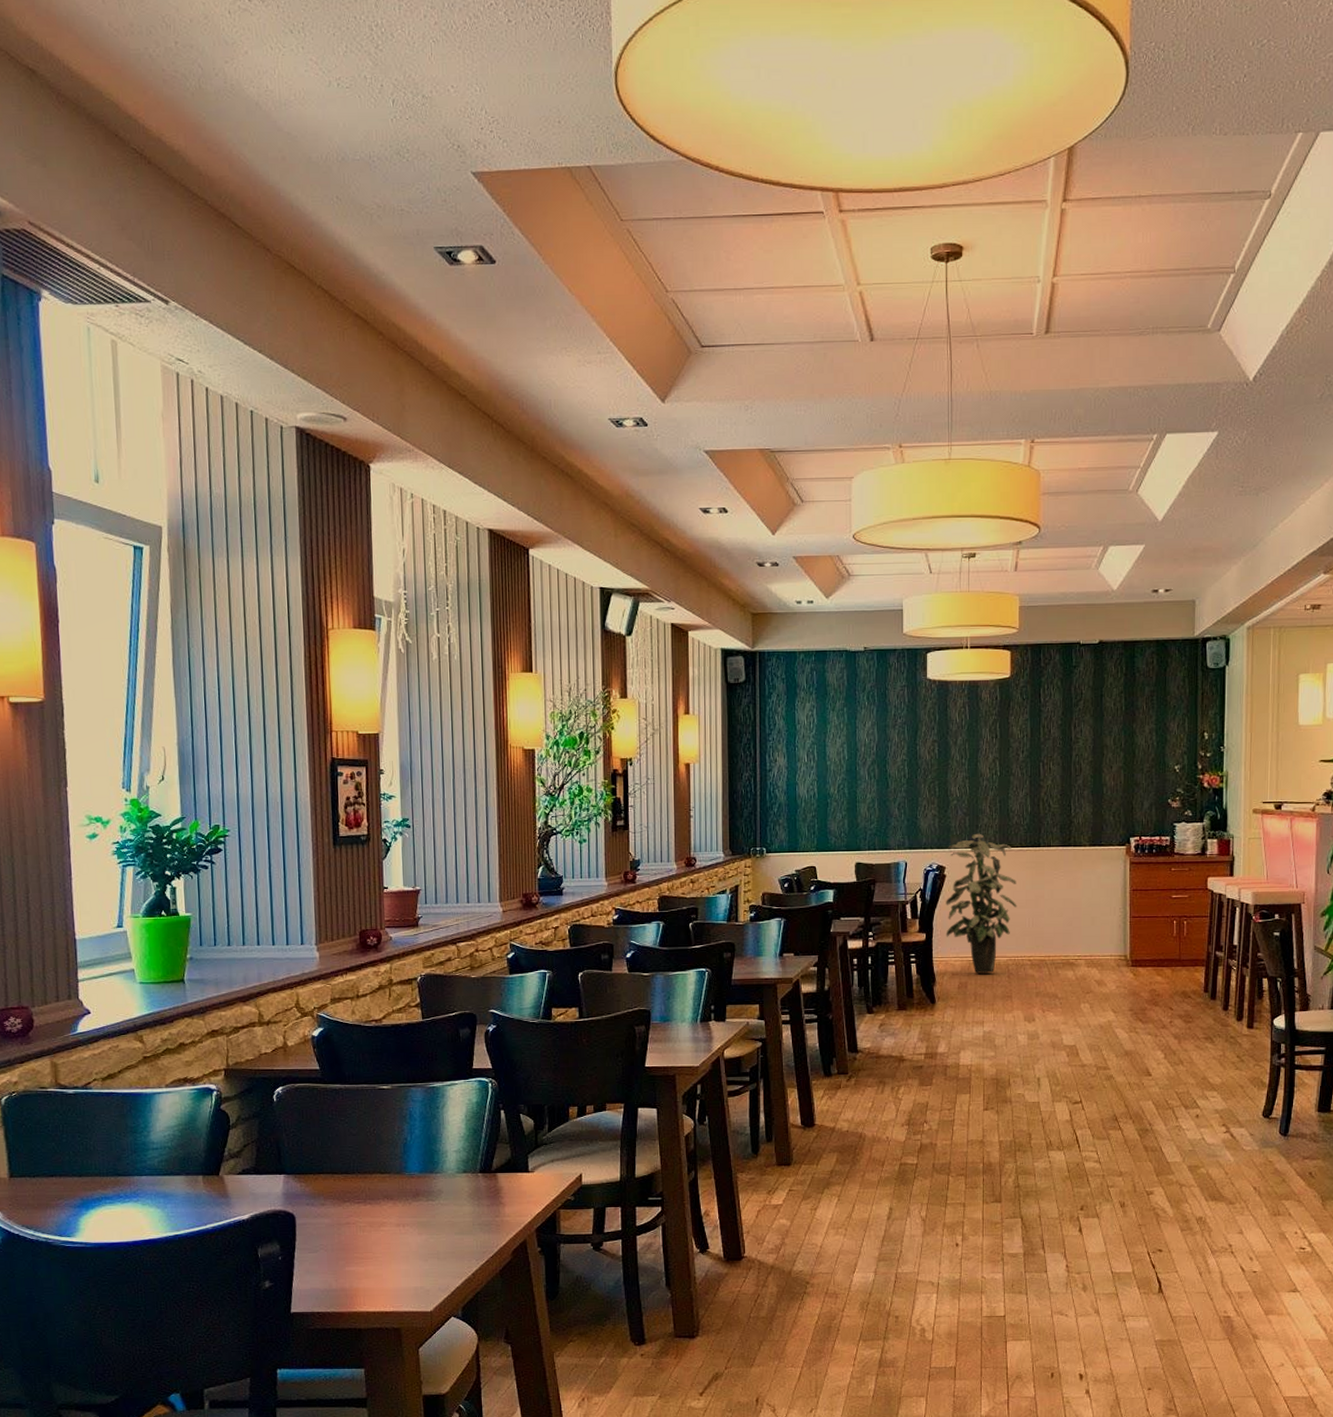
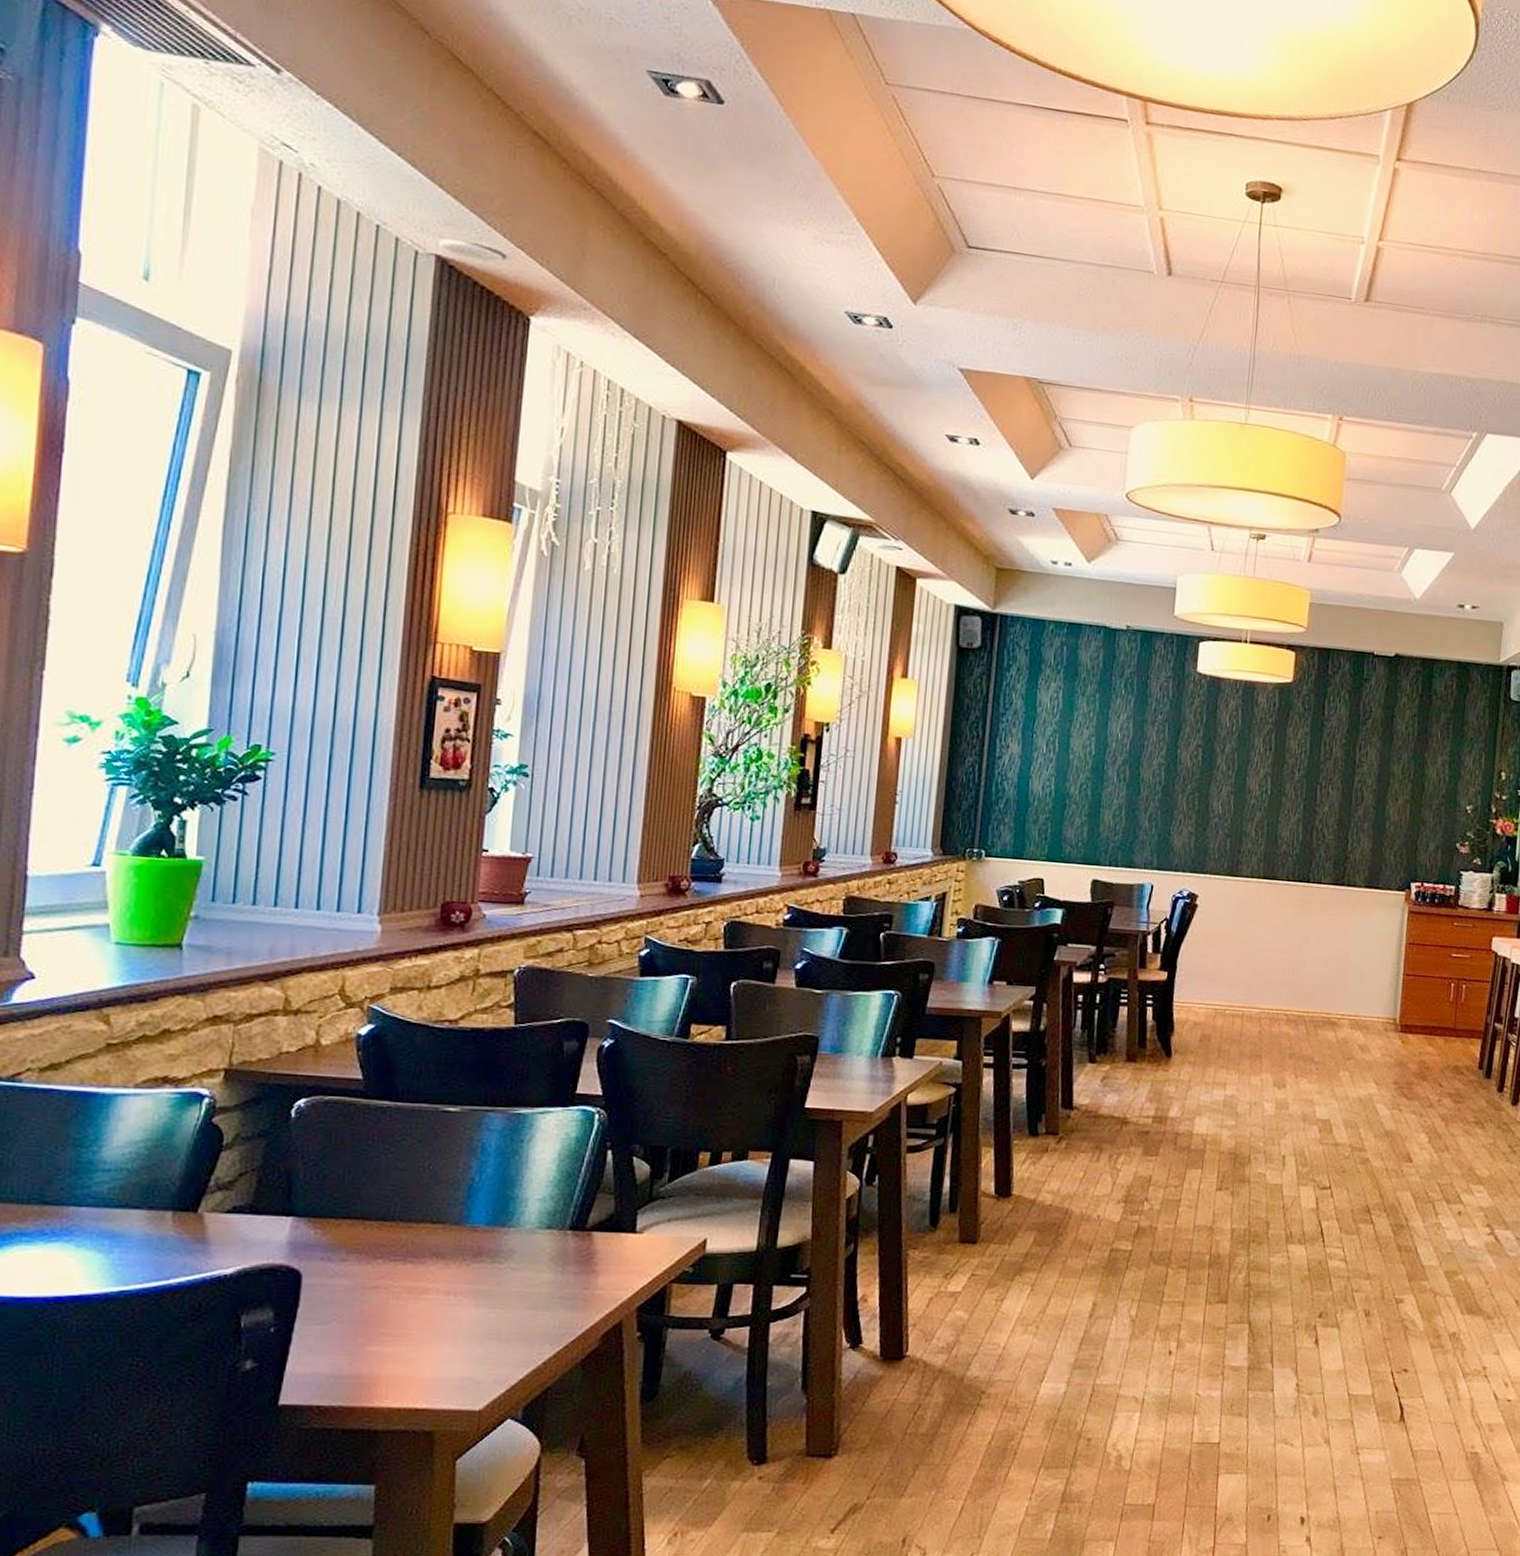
indoor plant: present [946,833,1017,974] -> none [1191,859,1279,1026]

